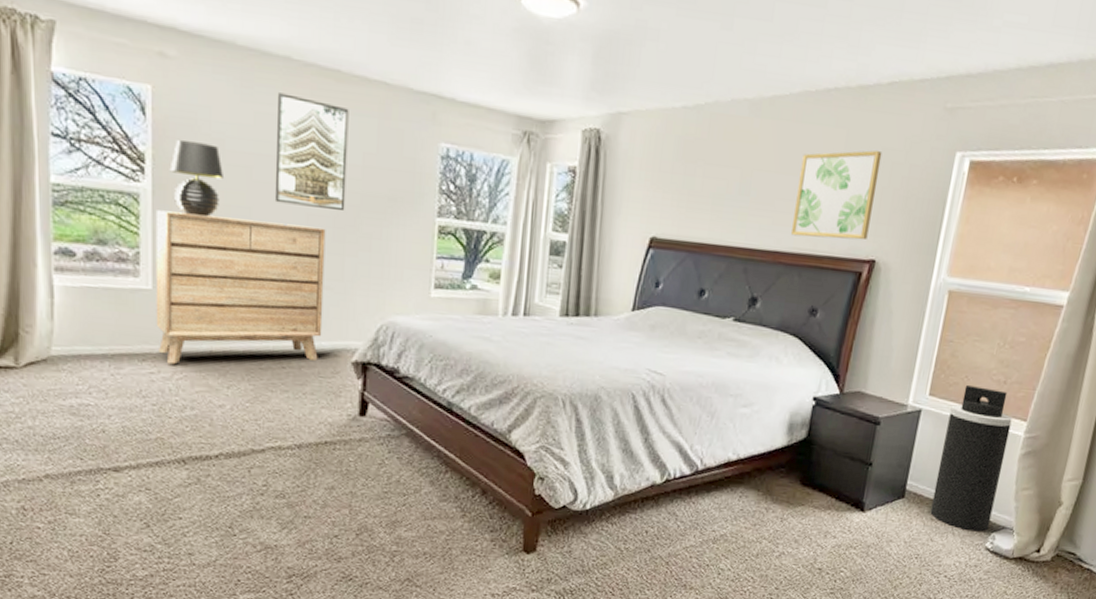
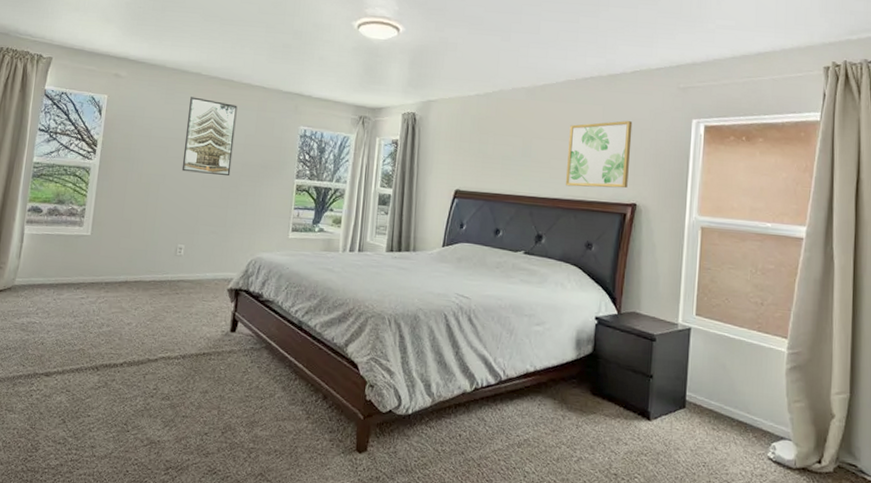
dresser: present [155,210,326,365] -> none [90,179,216,292]
table lamp: present [169,140,223,217] -> none [112,131,149,183]
trash can: present [930,384,1013,532] -> none [711,306,774,442]

